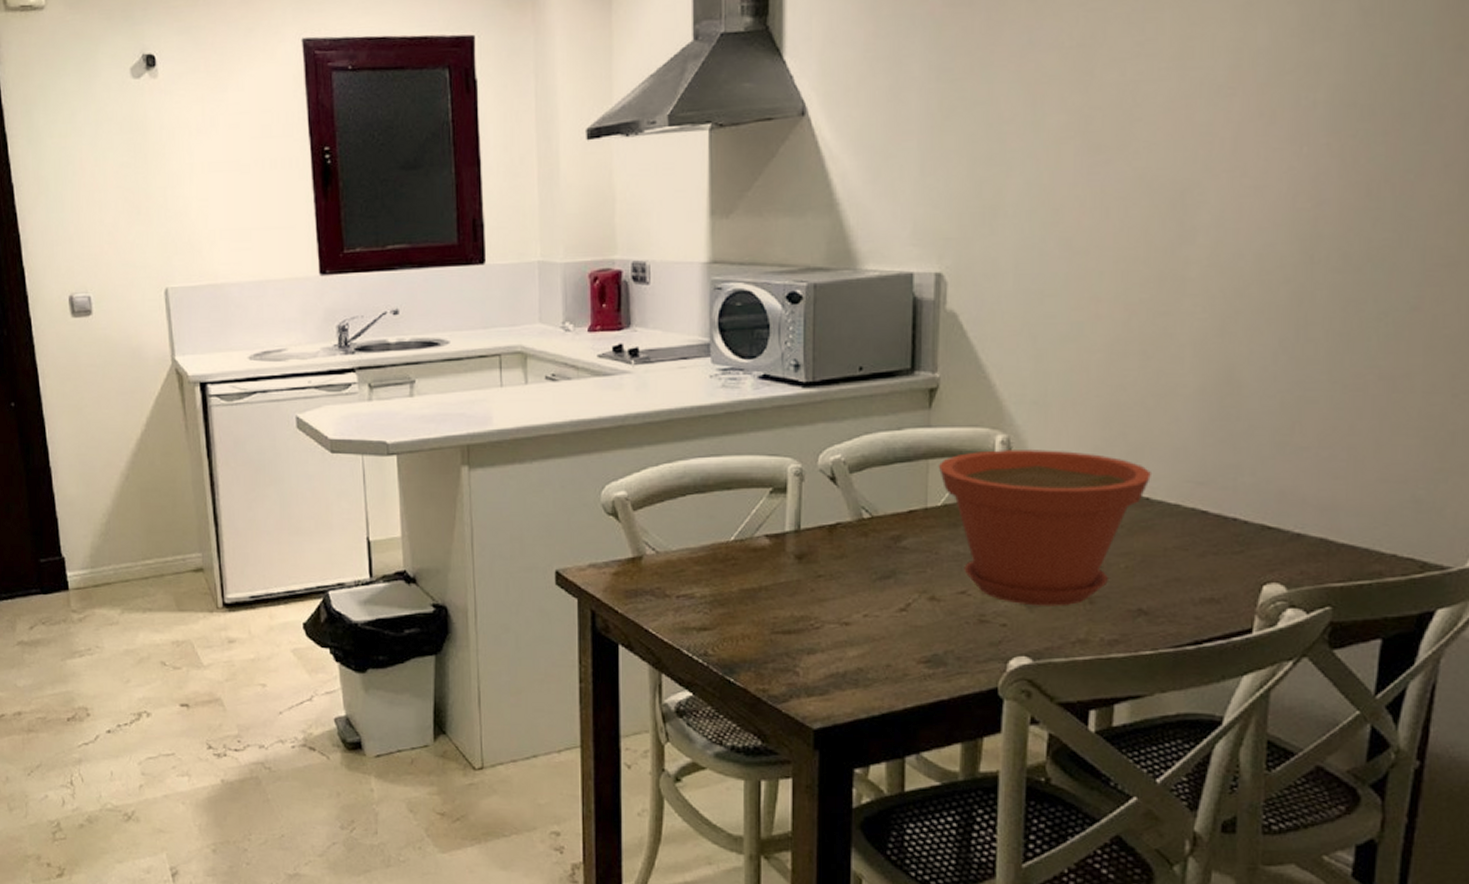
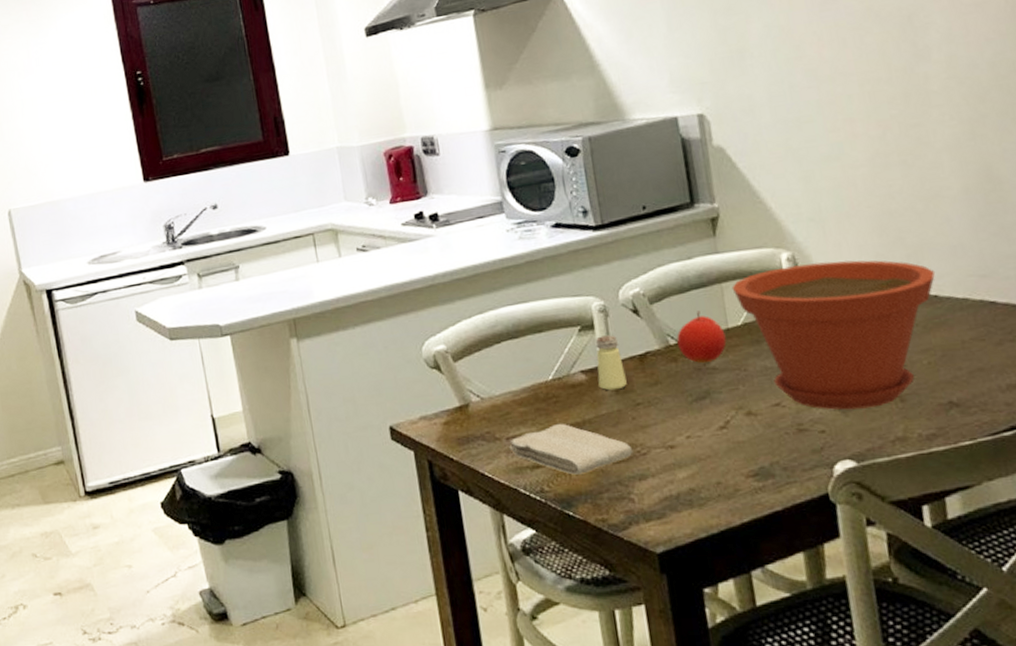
washcloth: none [678,586,806,642] -> present [509,423,633,475]
saltshaker: none [782,501,811,559] -> present [595,335,627,391]
fruit: none [871,486,923,542] -> present [677,310,727,364]

